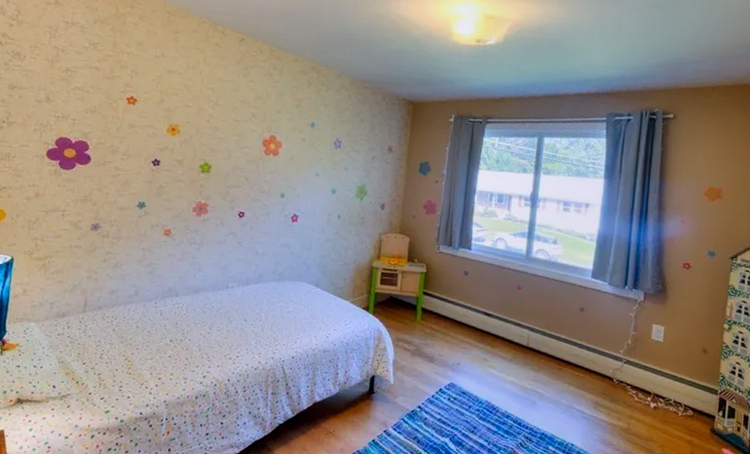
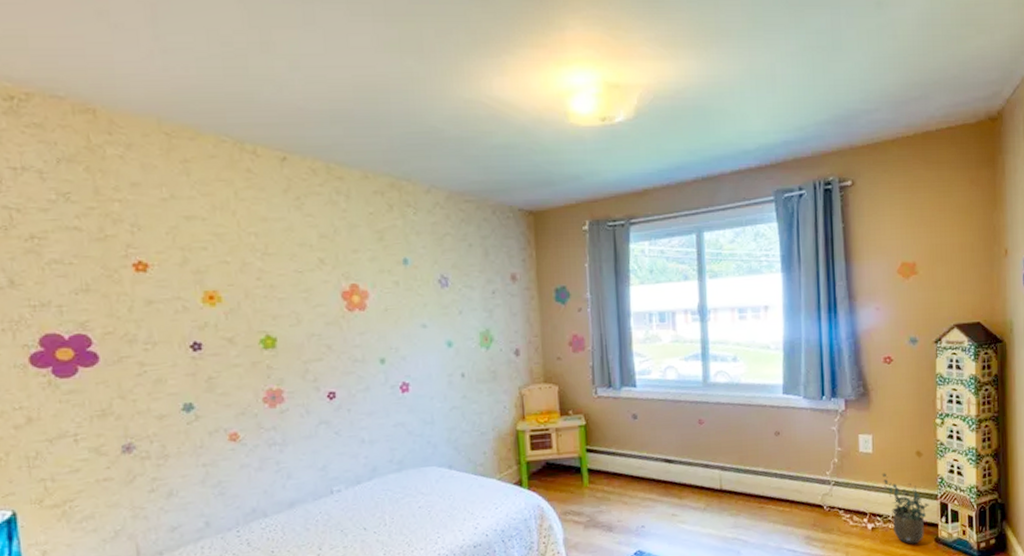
potted plant: none [669,361,709,430] -> present [881,473,929,544]

